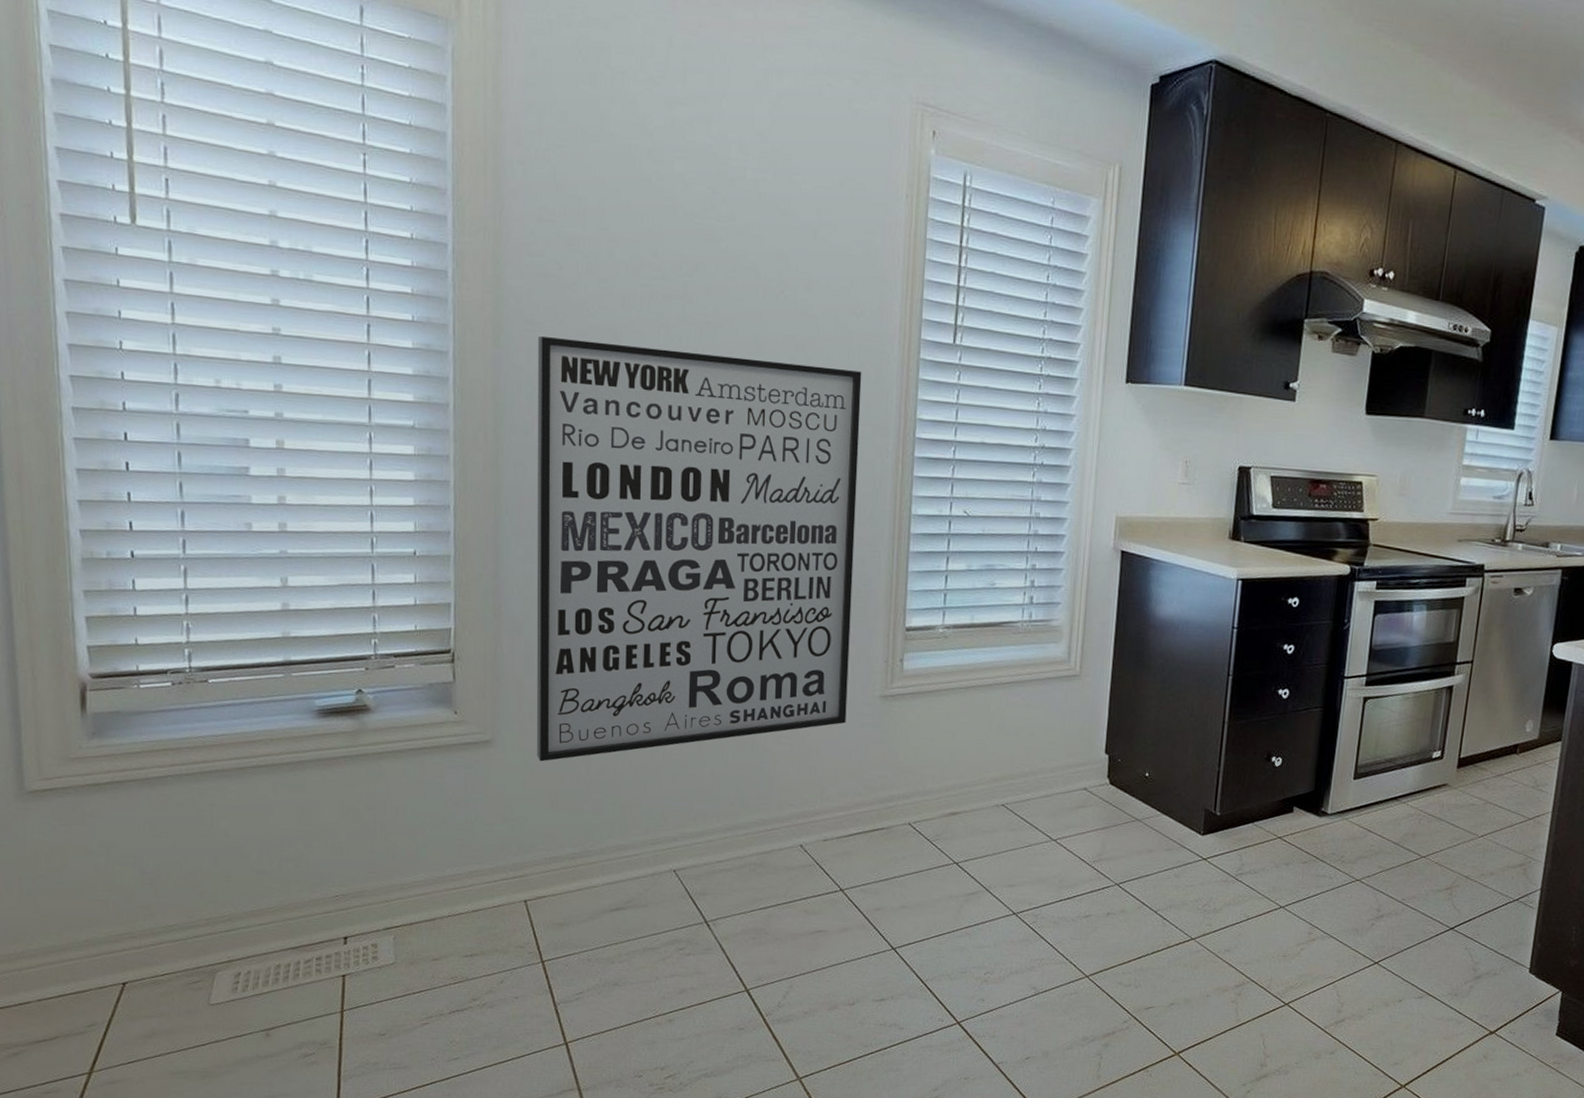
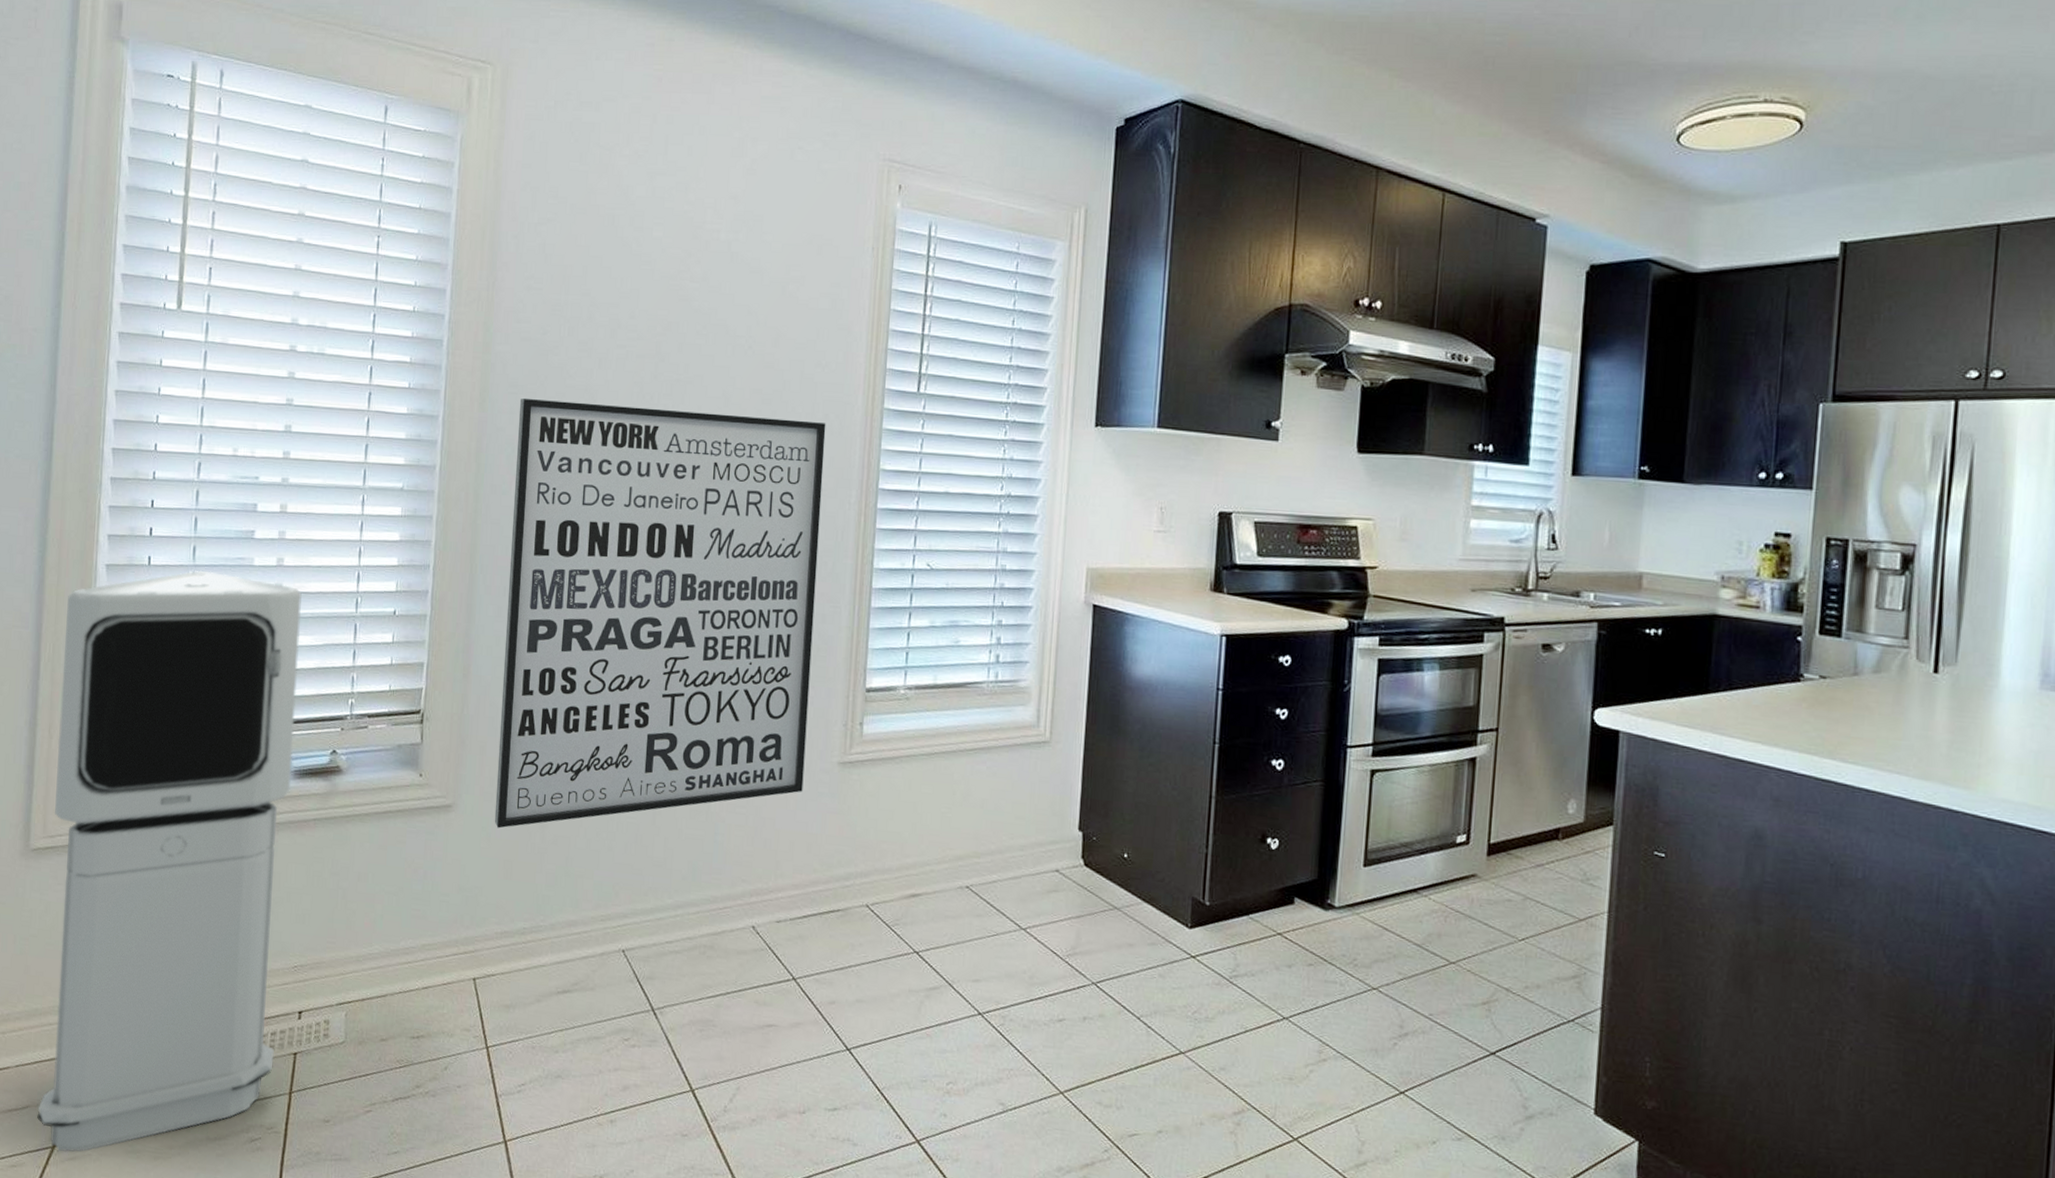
air purifier: none [36,507,321,1077] -> present [37,570,302,1152]

